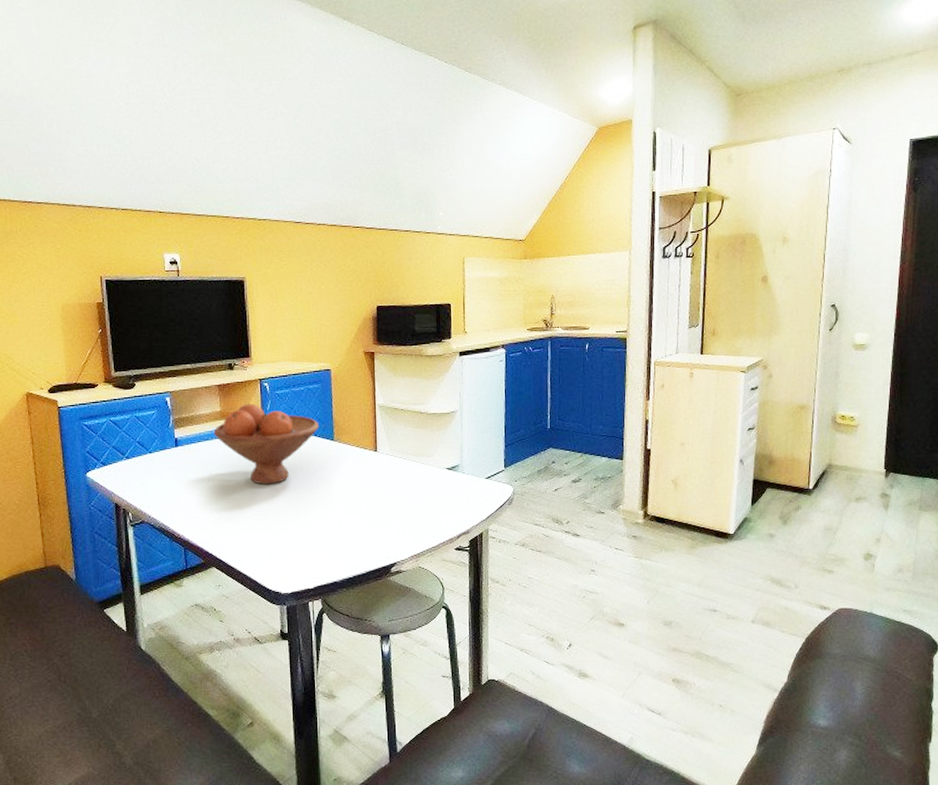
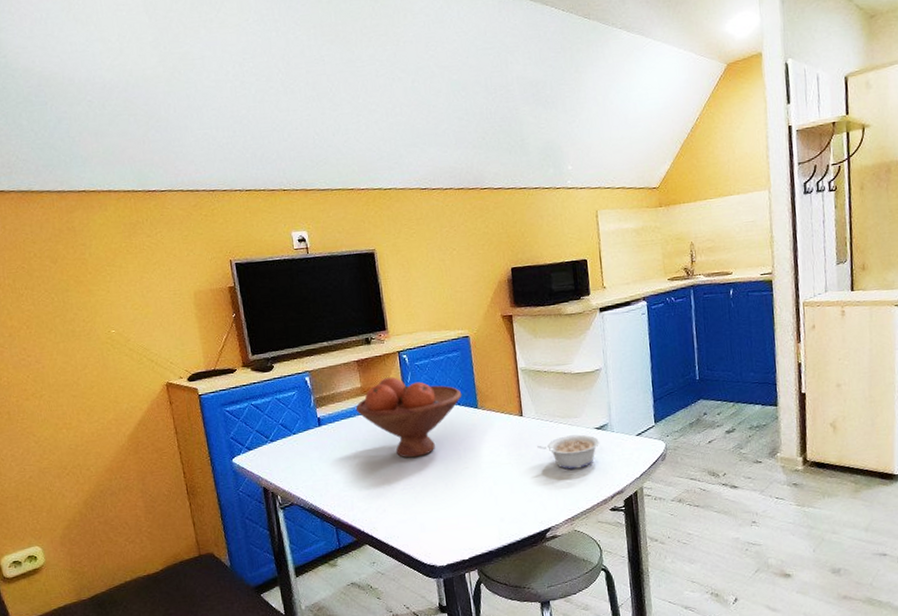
legume: none [389,473,450,507] -> present [537,434,600,470]

